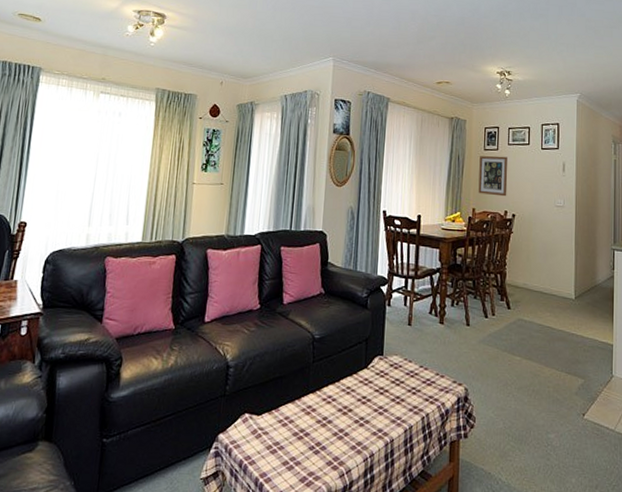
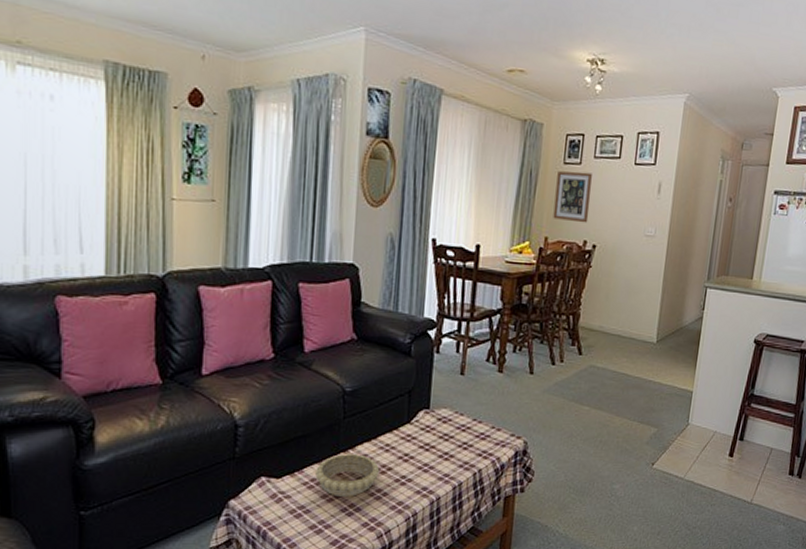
decorative bowl: none [289,394,342,435] -> present [315,453,380,497]

